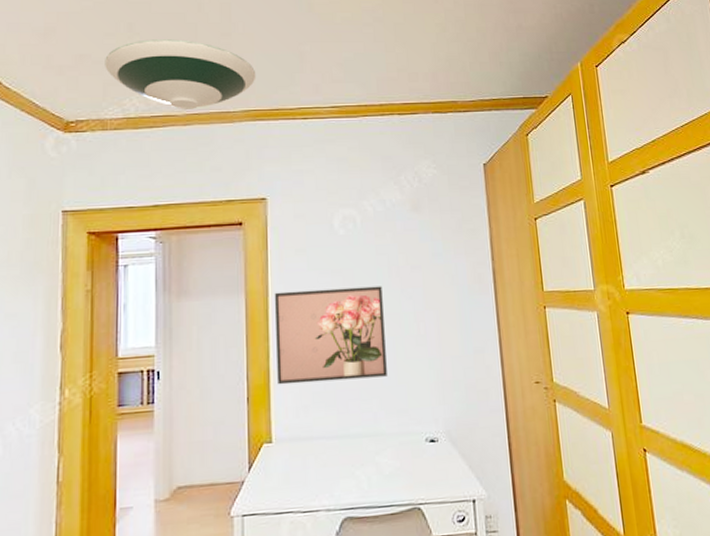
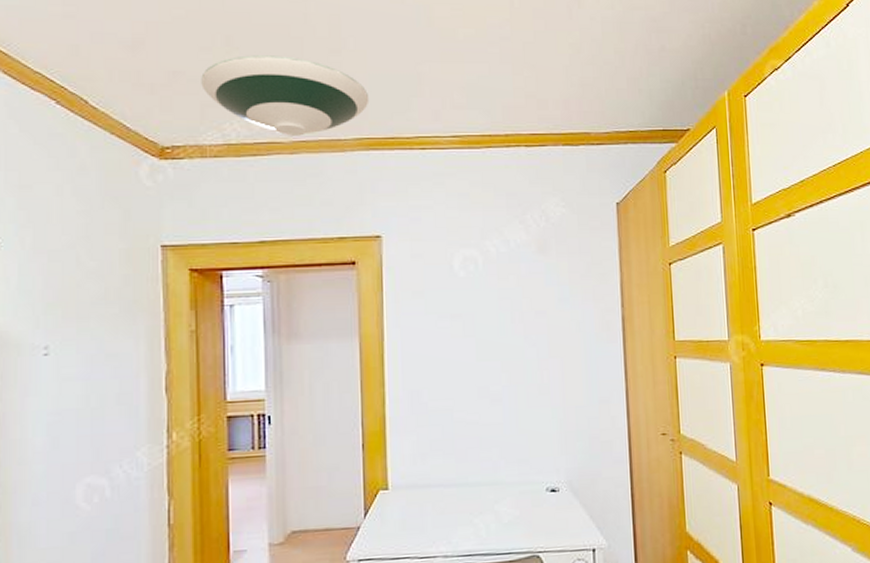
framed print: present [274,286,387,385] -> none [389,332,508,432]

